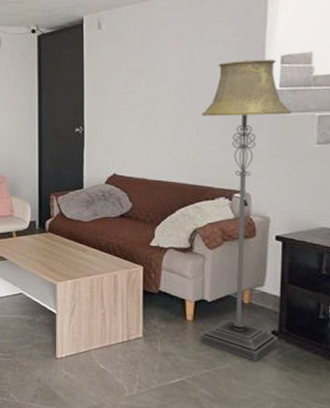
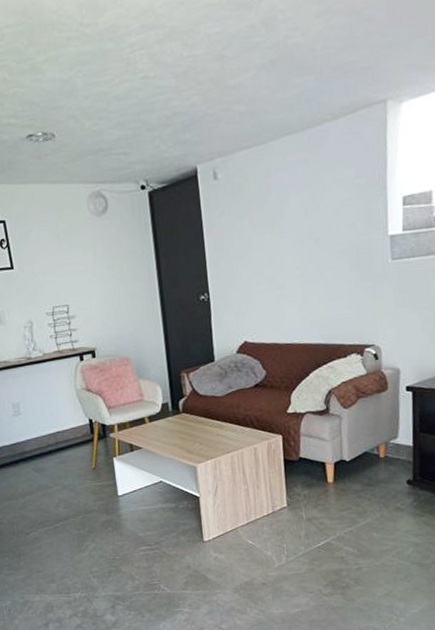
floor lamp: present [199,59,293,362] -> none [329,201,416,513]

